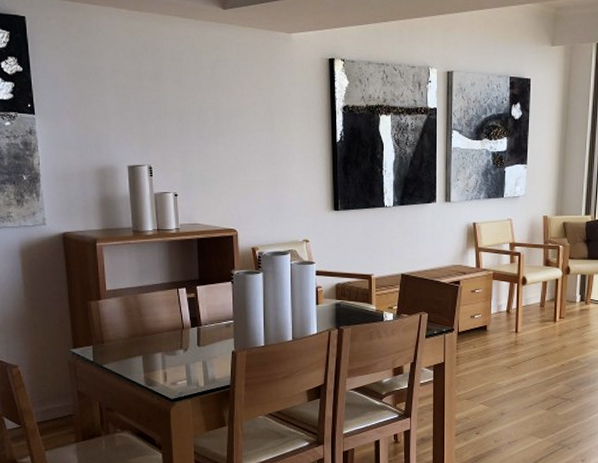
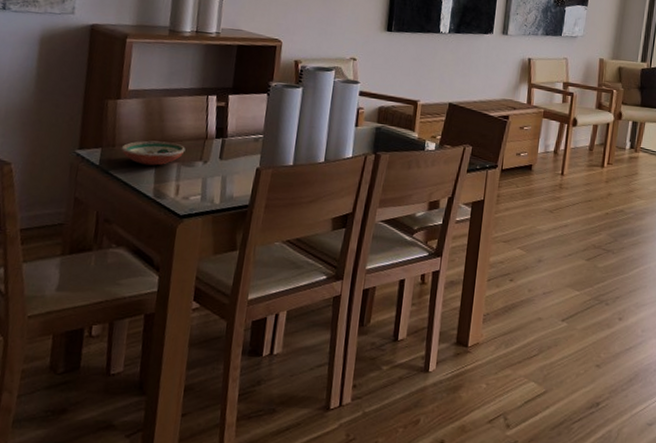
decorative bowl: none [109,335,166,357] -> present [121,140,186,166]

